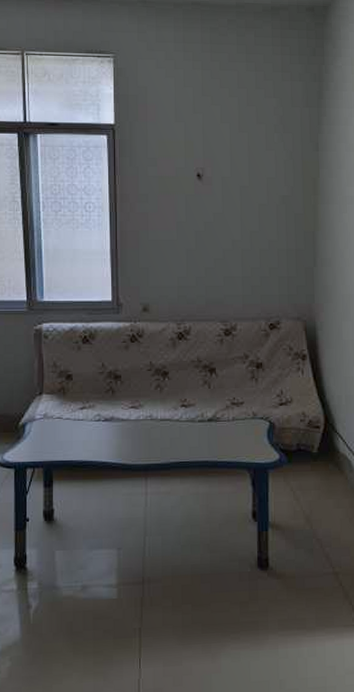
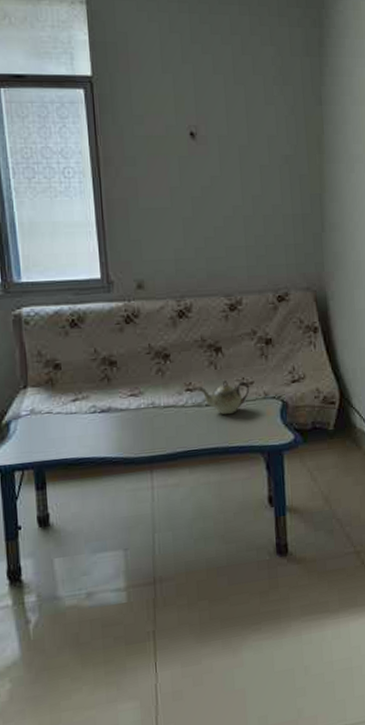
teapot: none [192,398,240,431] -> present [198,379,250,415]

